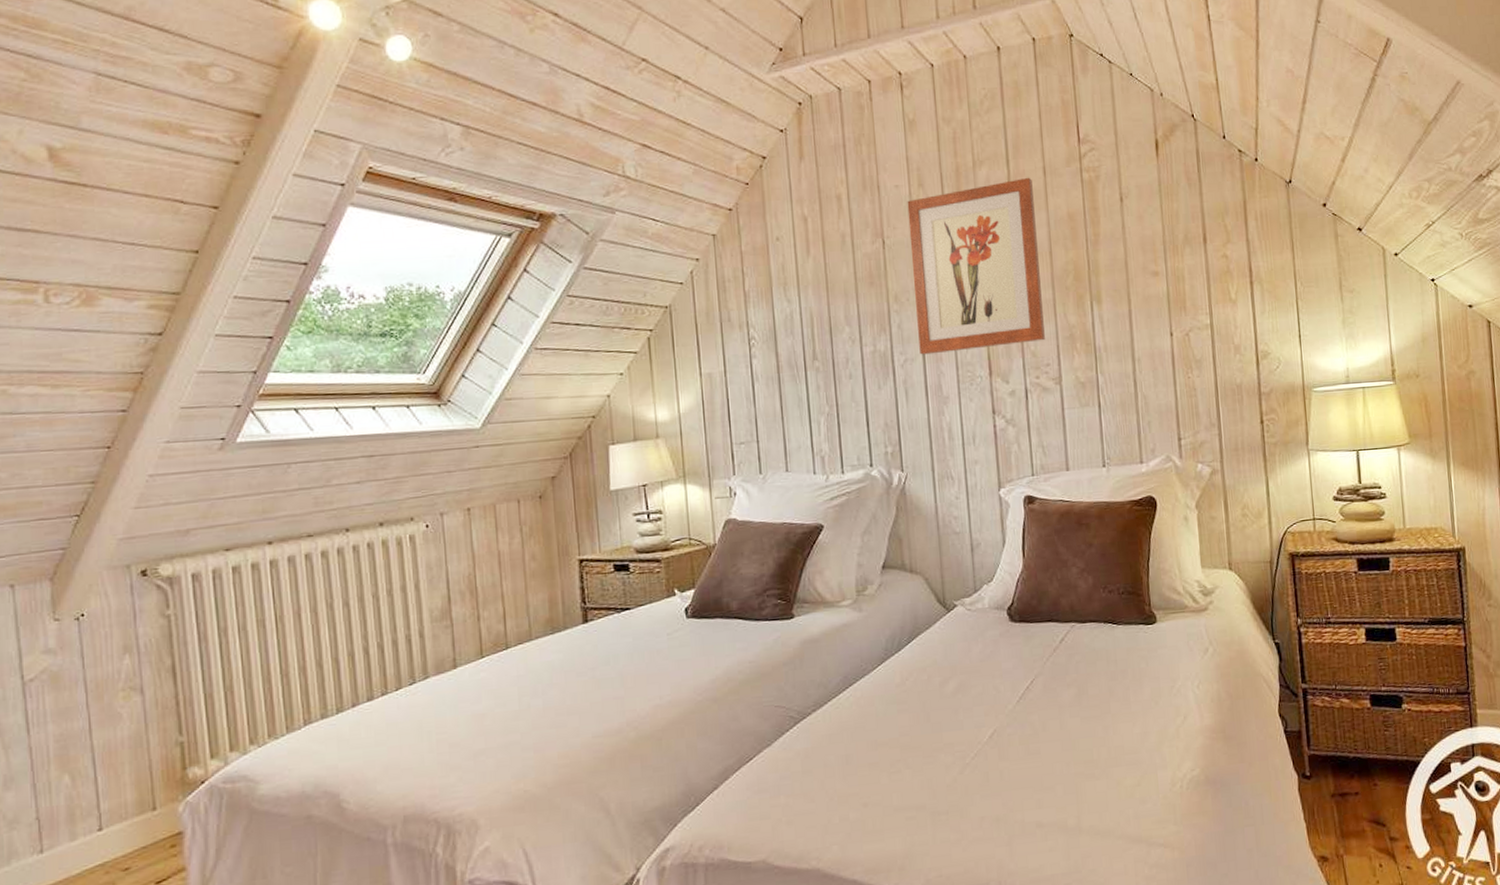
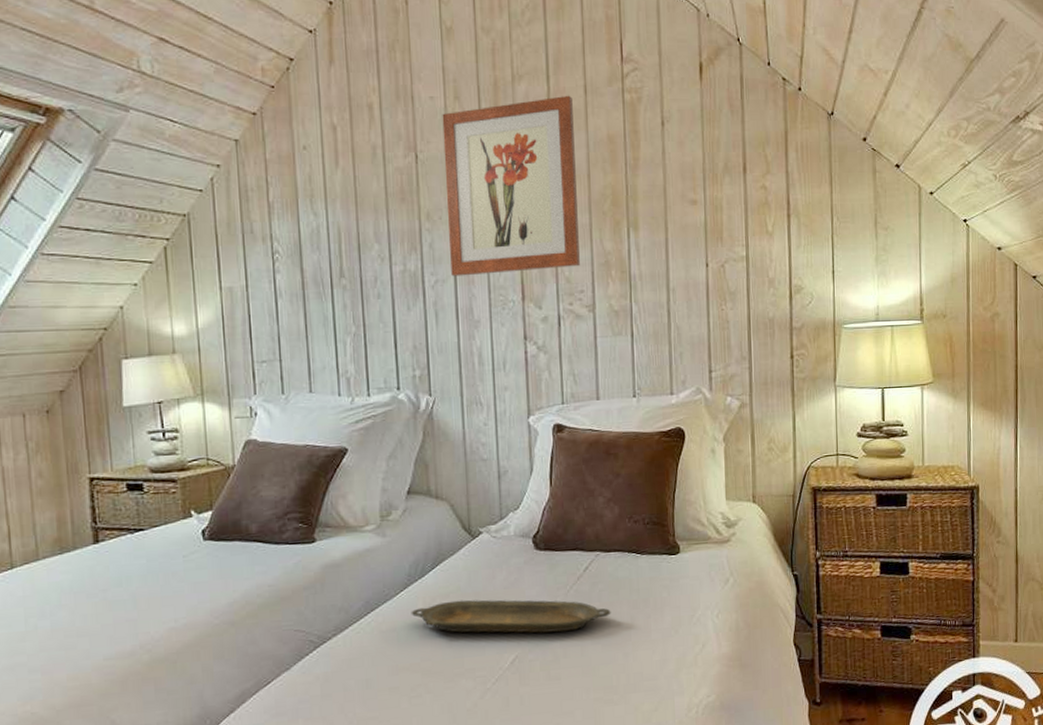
serving tray: none [888,672,1089,707] -> present [411,599,611,633]

